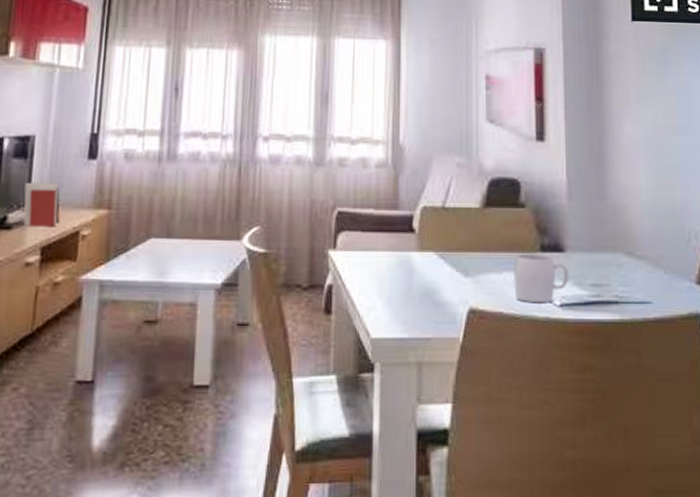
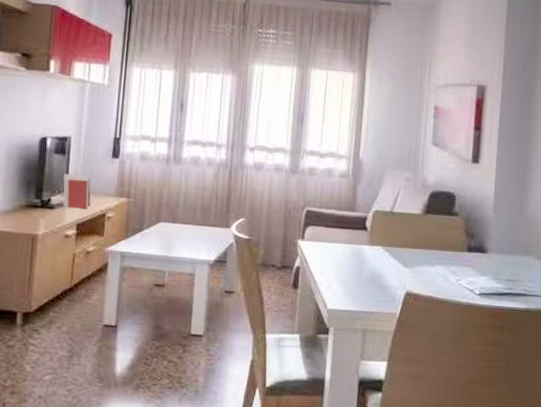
mug: present [514,252,569,303] -> none [443,251,489,292]

